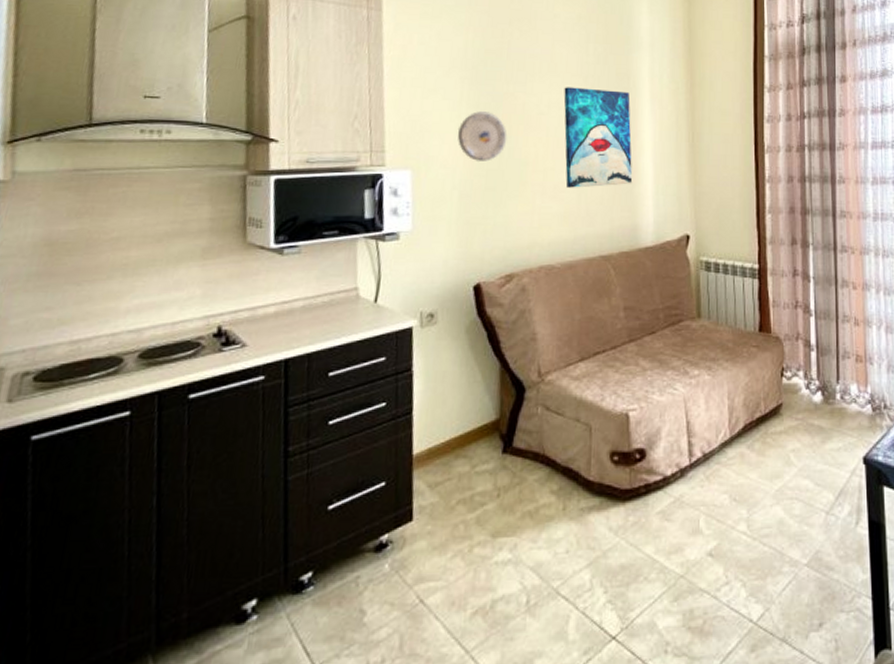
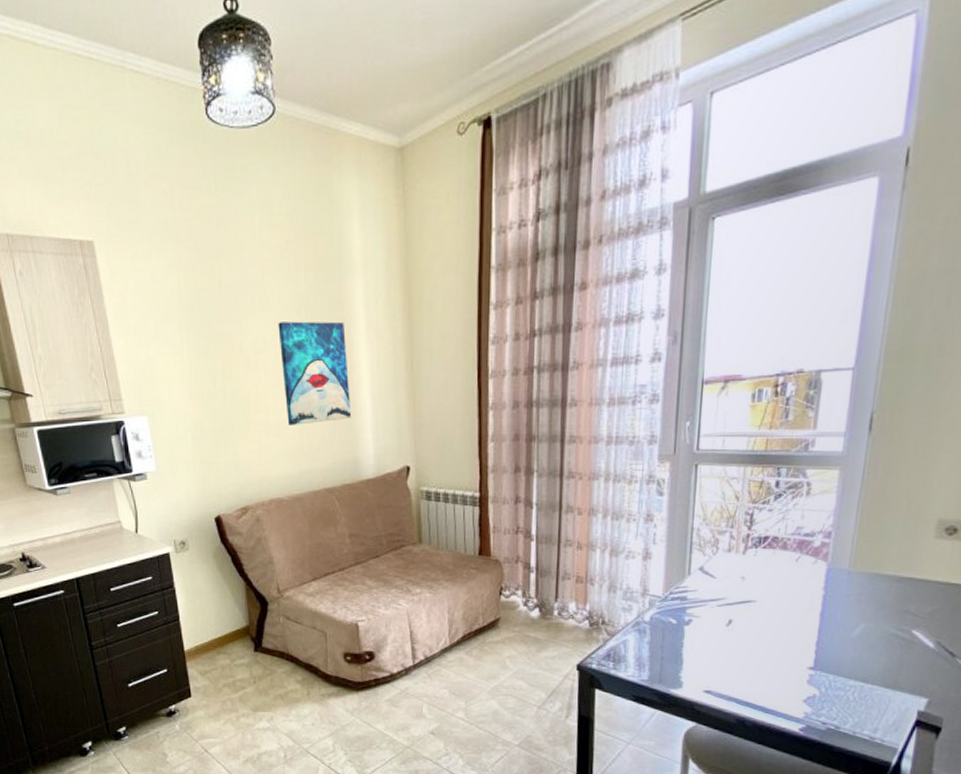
plate: present [457,111,507,161] -> none [182,354,229,404]

